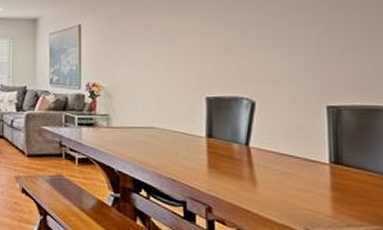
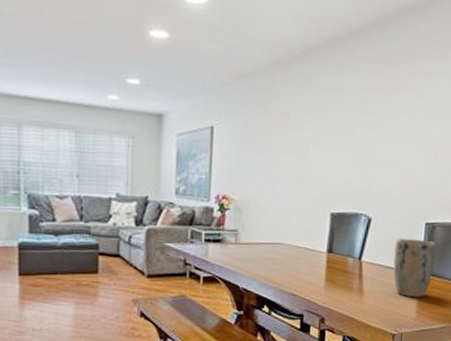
plant pot: none [290,123,348,191] -> present [393,238,436,297]

